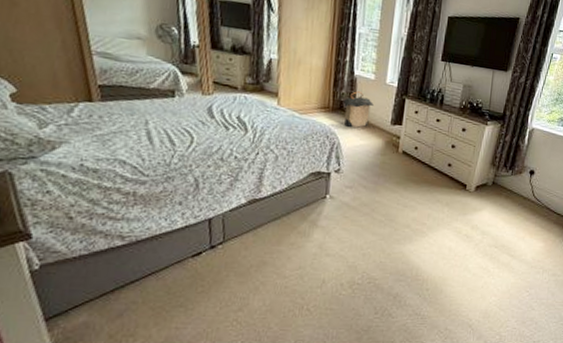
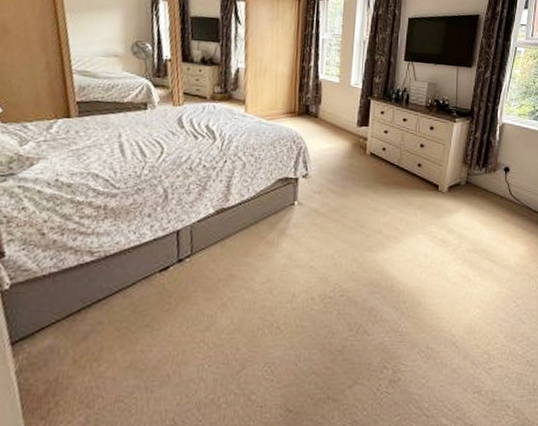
laundry hamper: present [343,91,374,128] -> none [308,95,339,132]

